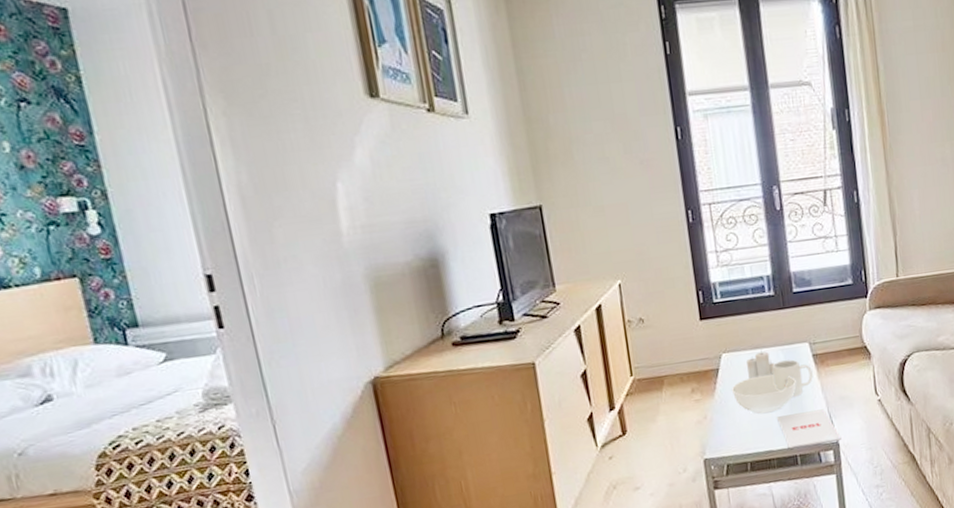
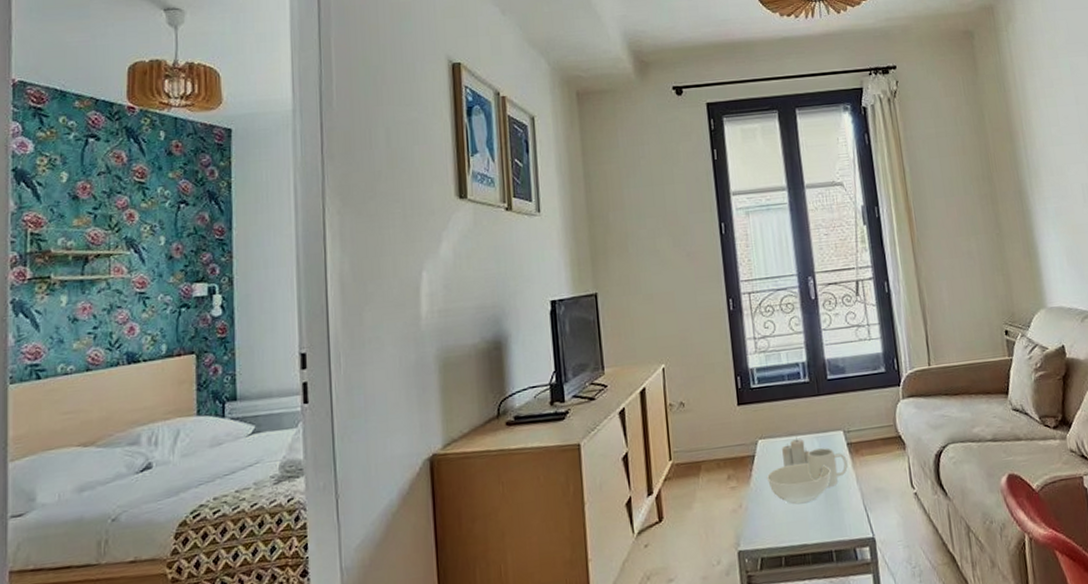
magazine: present [776,409,842,449] -> none [811,501,878,544]

